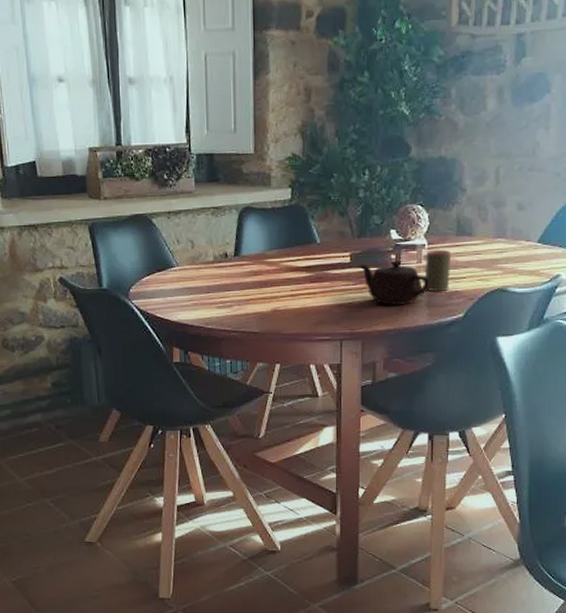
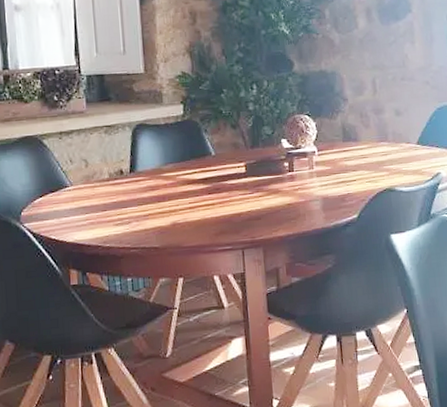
teapot: present [358,260,431,305] -> none [253,167,324,211]
cup: present [425,249,452,292] -> none [316,155,342,196]

